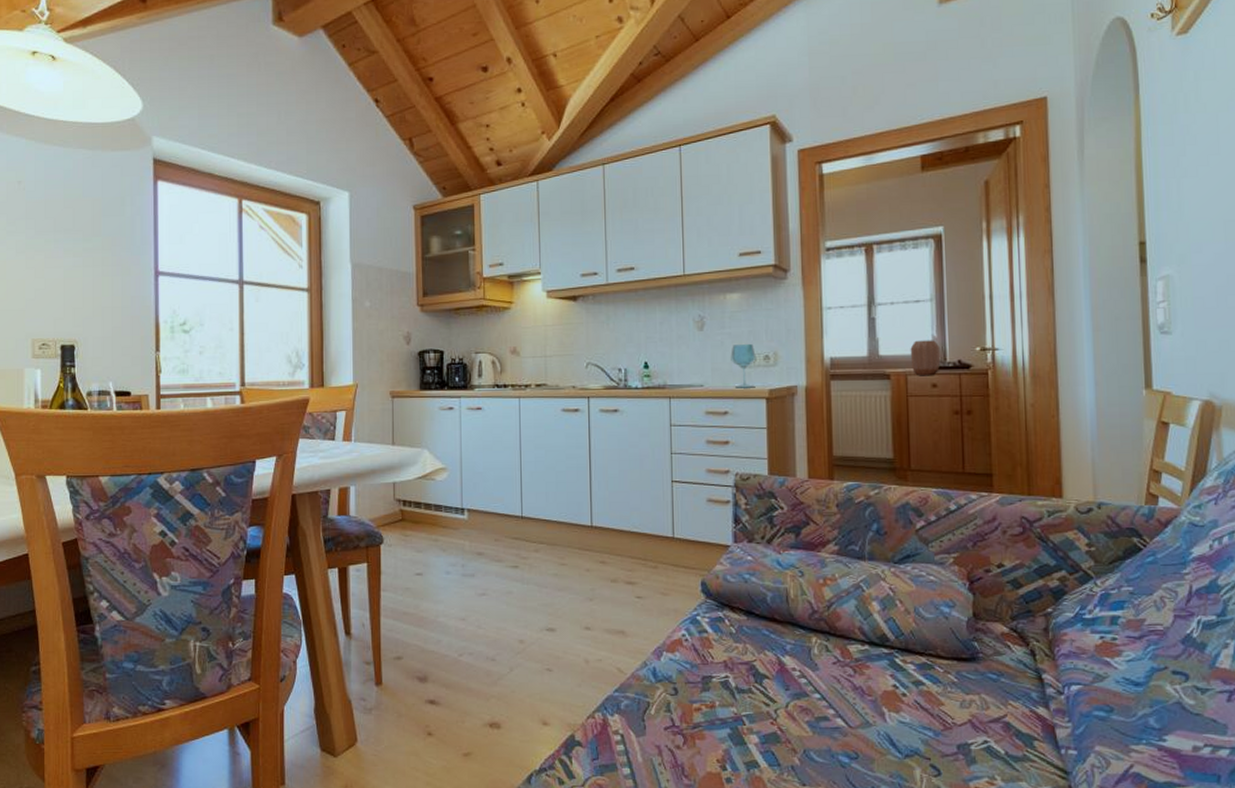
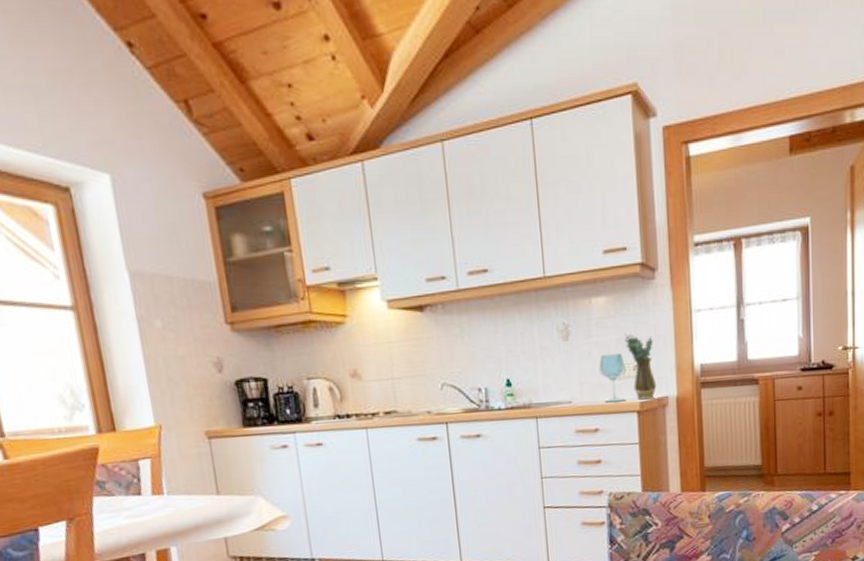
vase: none [756,326,786,388] -> present [625,333,657,400]
vase: present [910,340,941,376] -> none [777,341,806,380]

